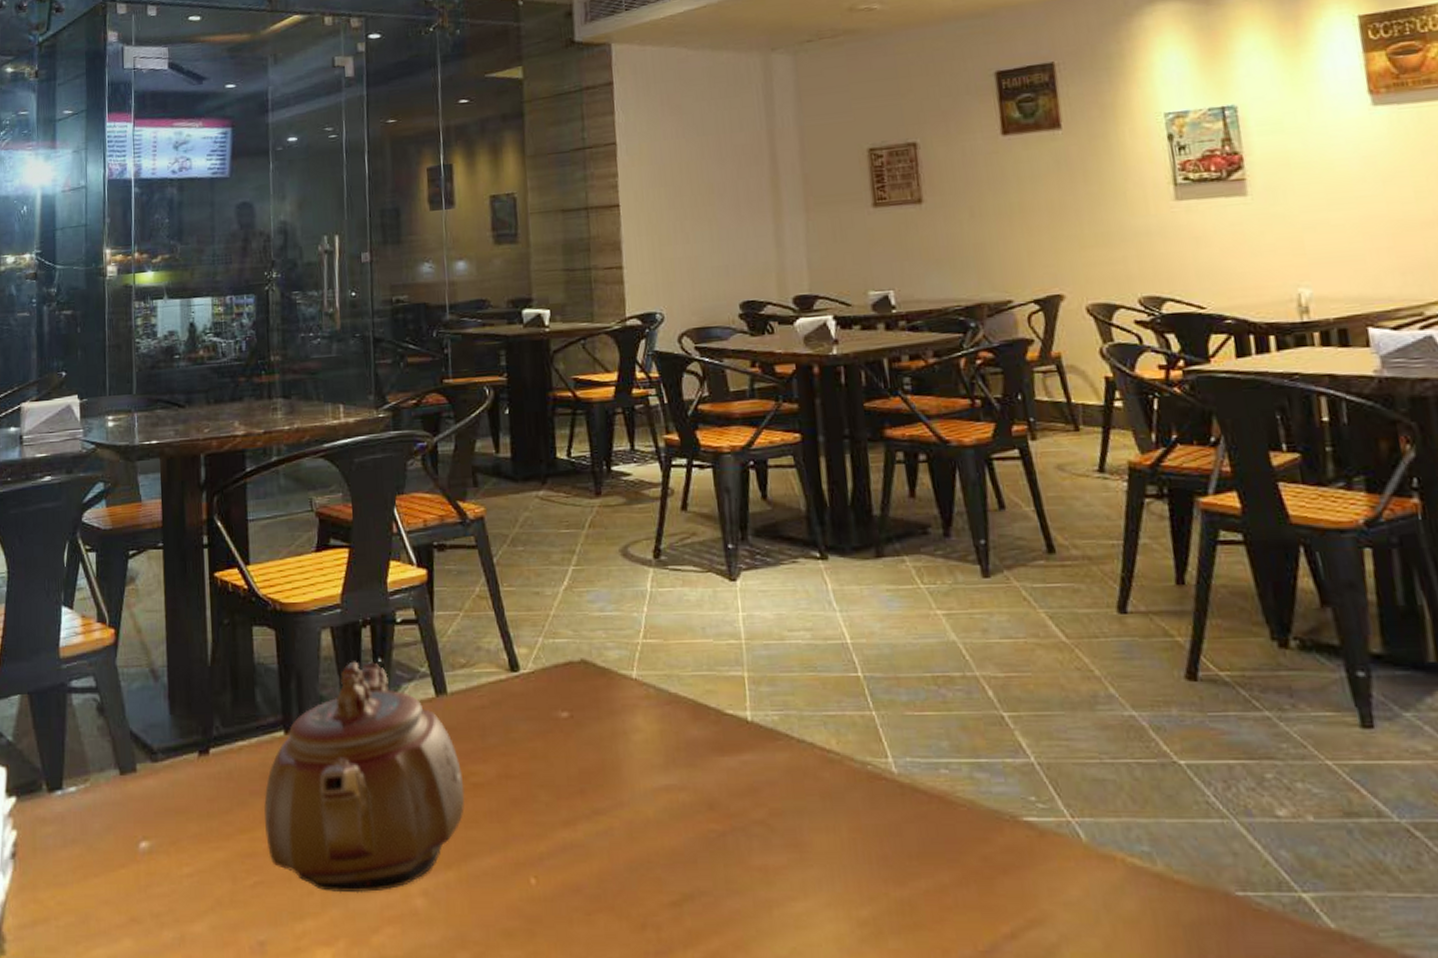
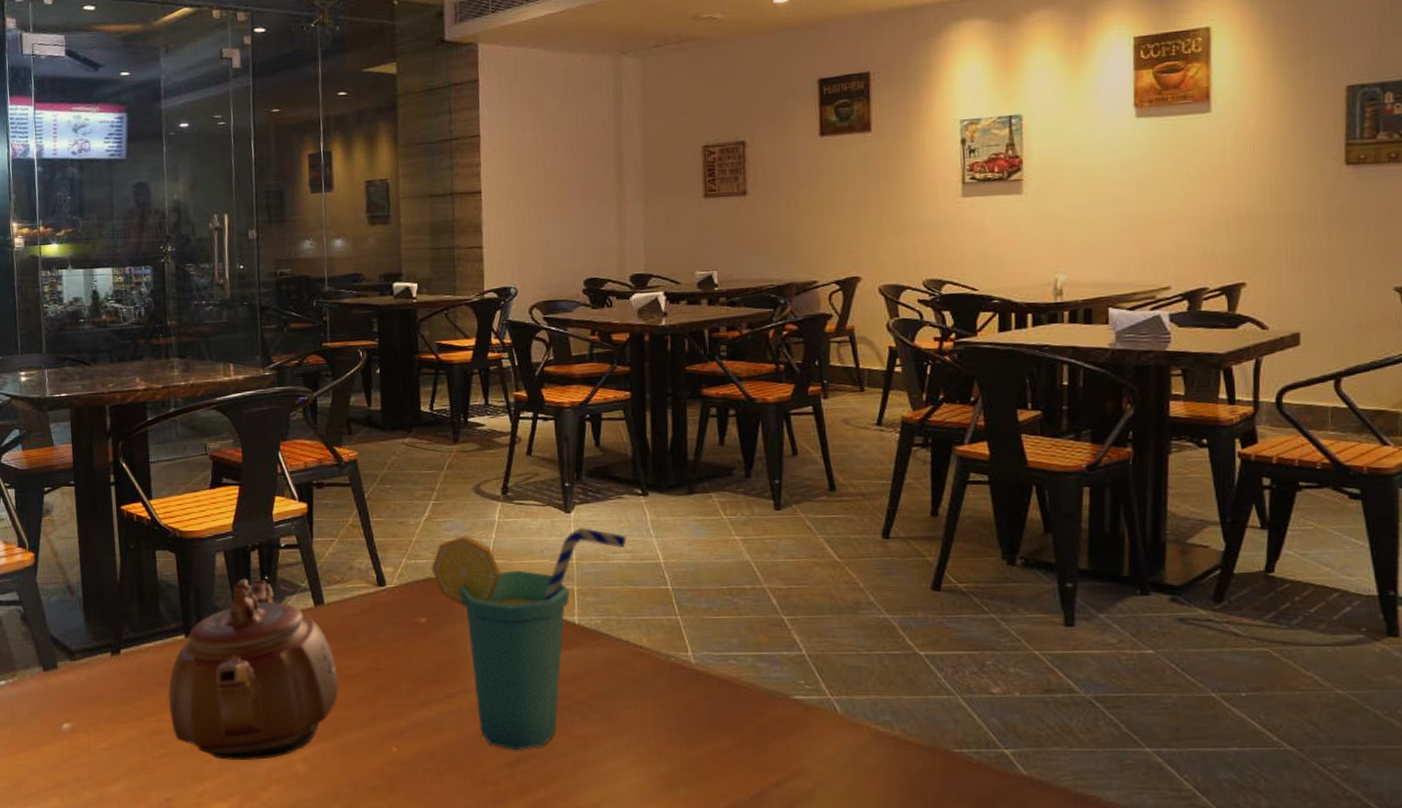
cup: none [572,598,805,885] -> present [431,527,627,751]

